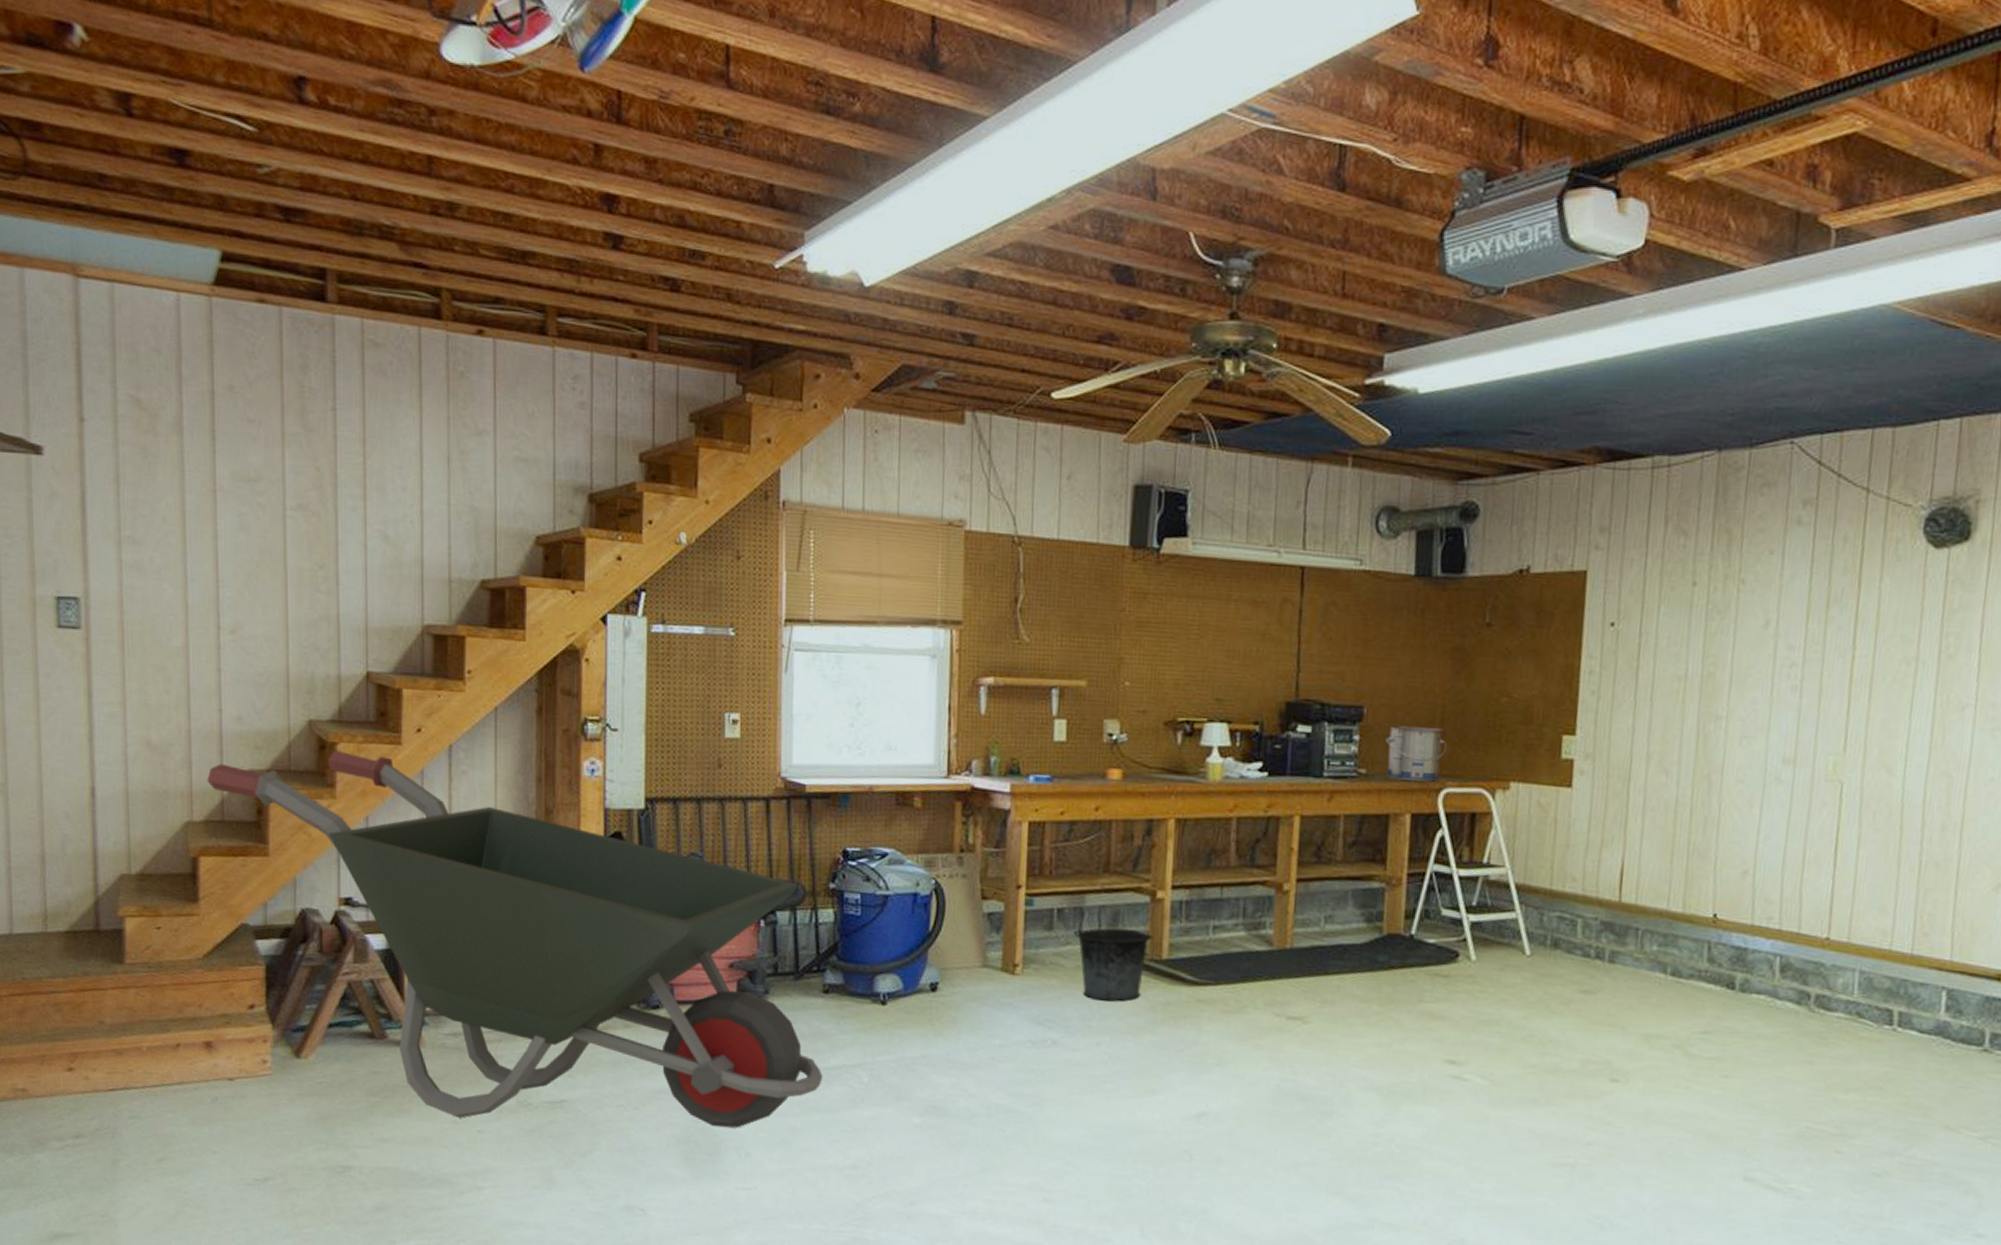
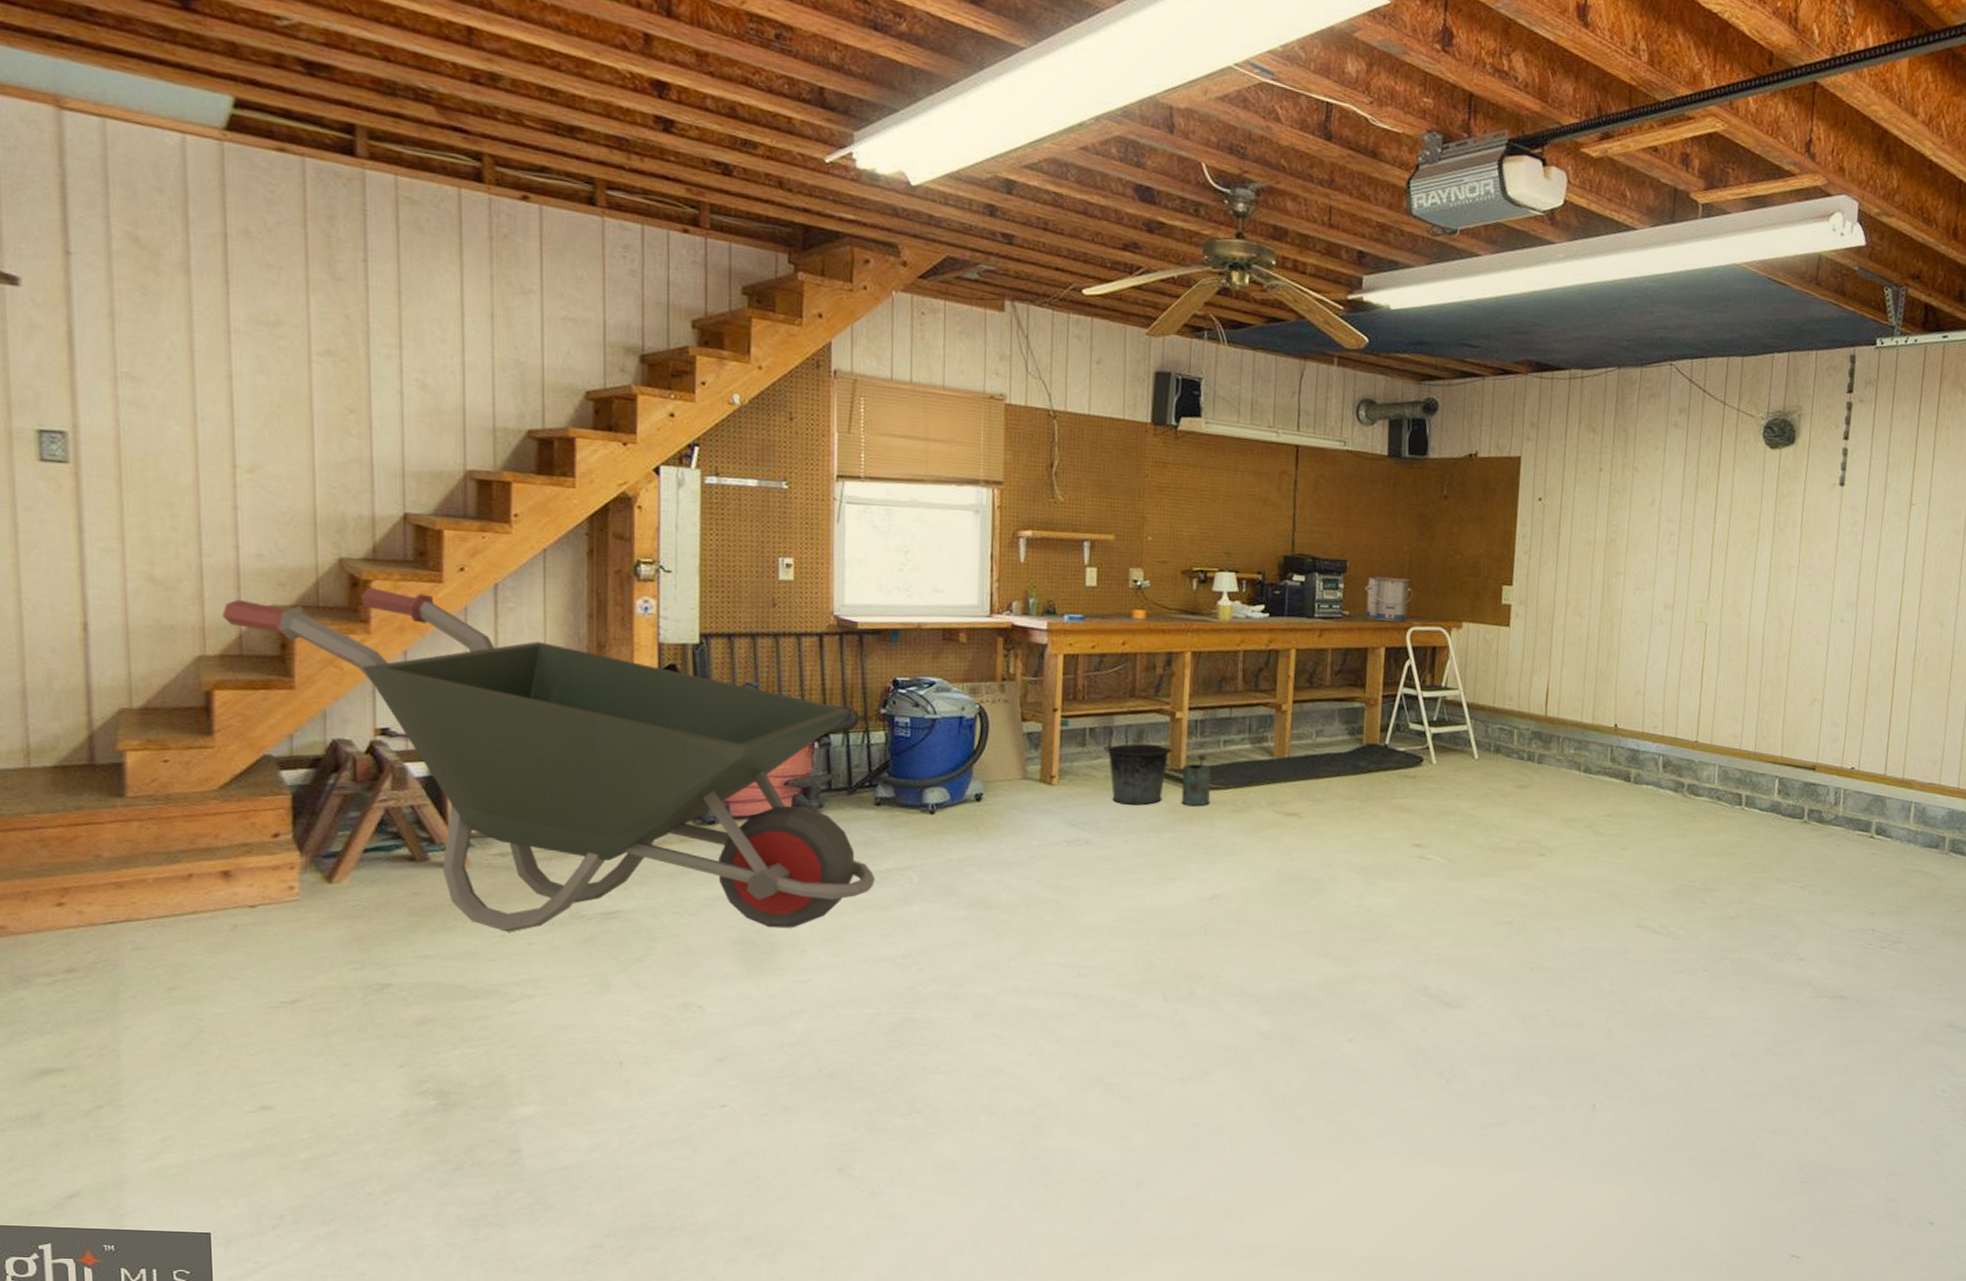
watering can: none [1162,942,1198,1005] -> present [1181,754,1211,807]

